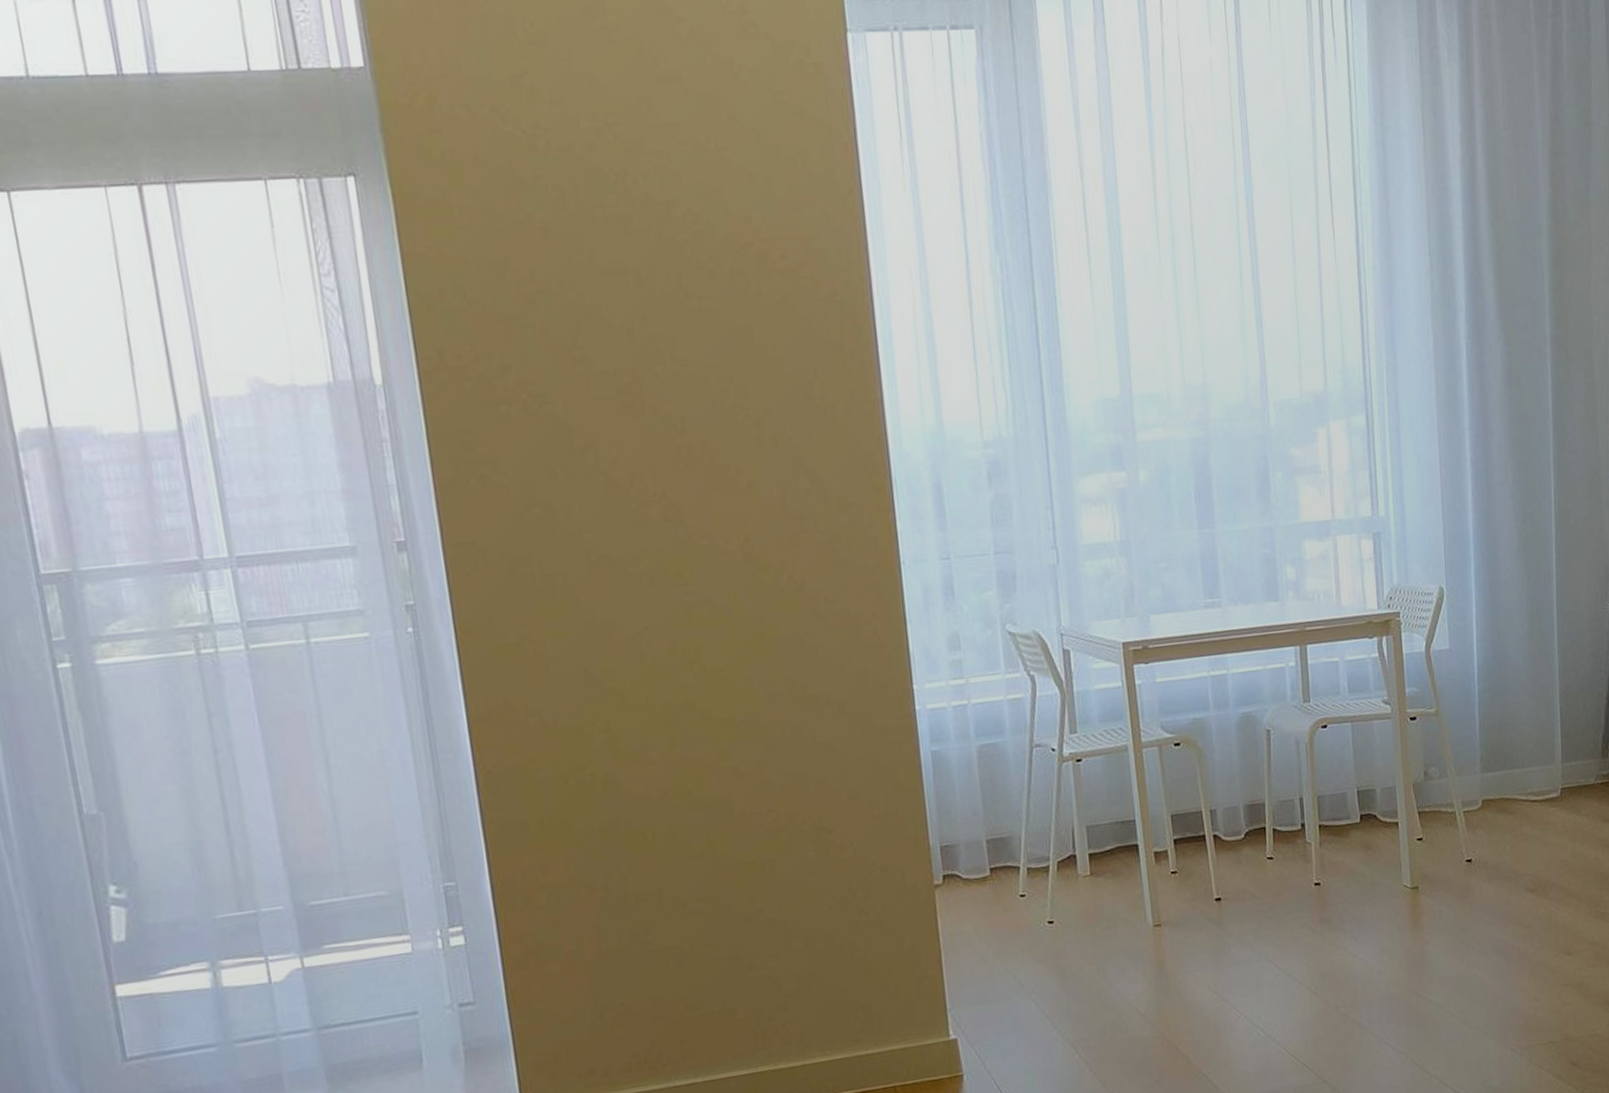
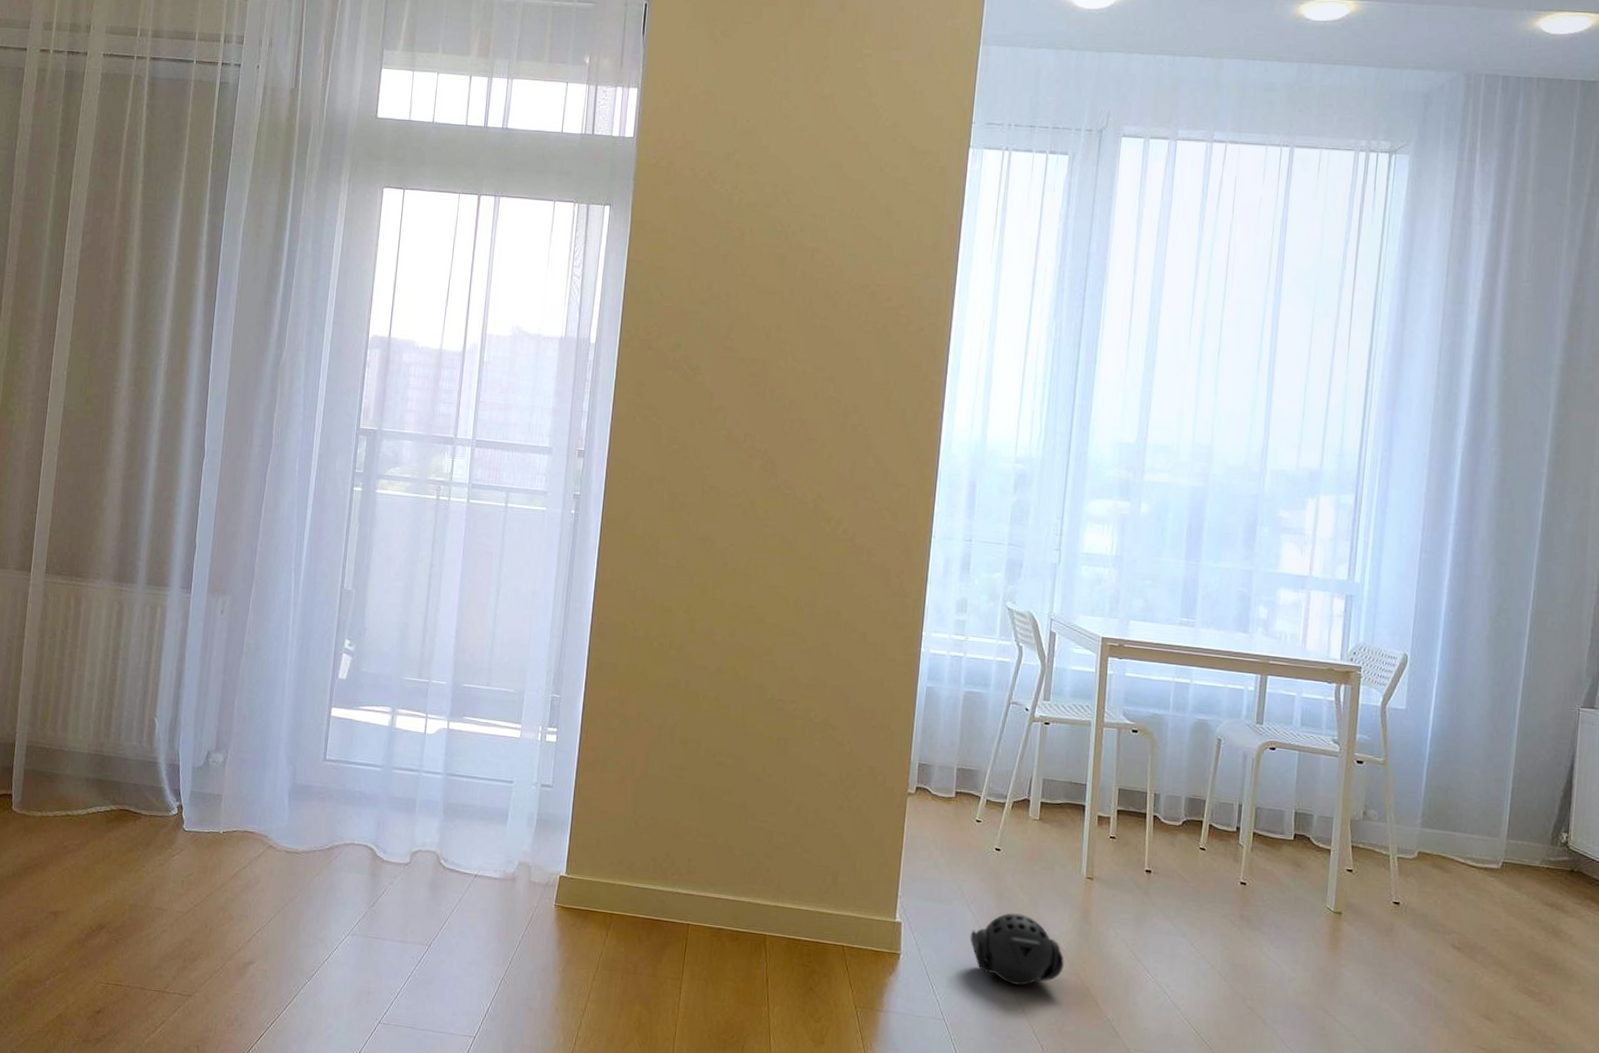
speaker: none [1037,987,1147,1070] -> present [970,913,1064,986]

